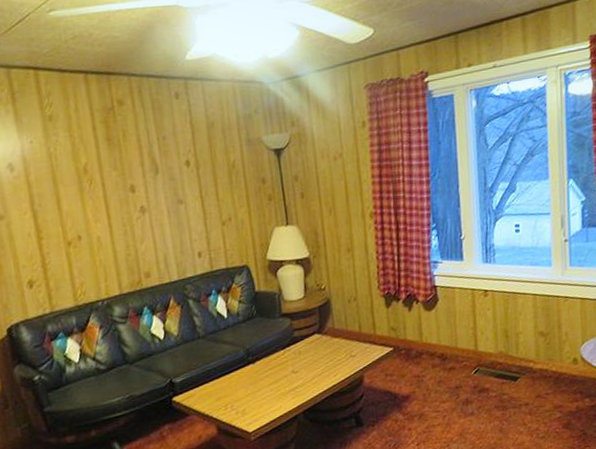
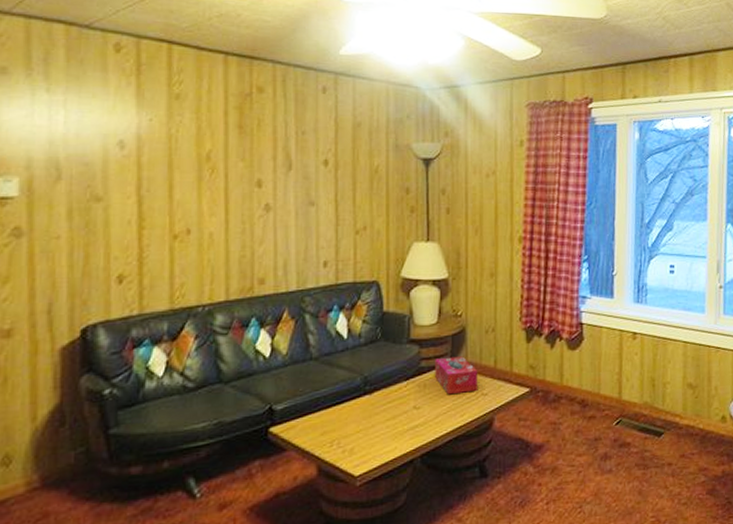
tissue box: none [306,324,347,359] -> present [435,356,478,395]

